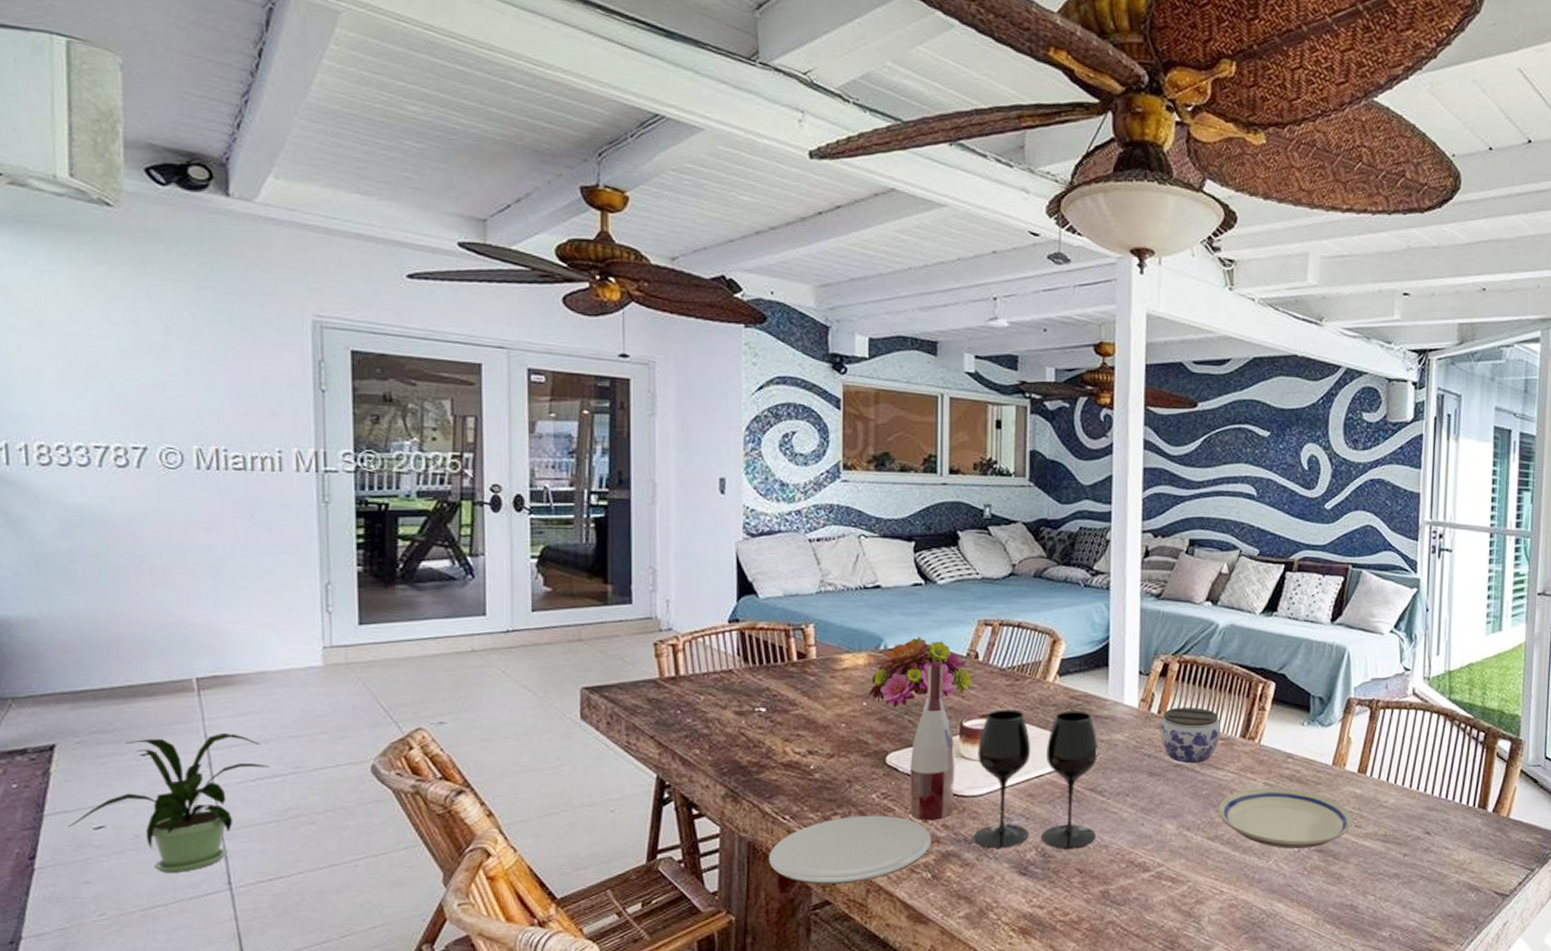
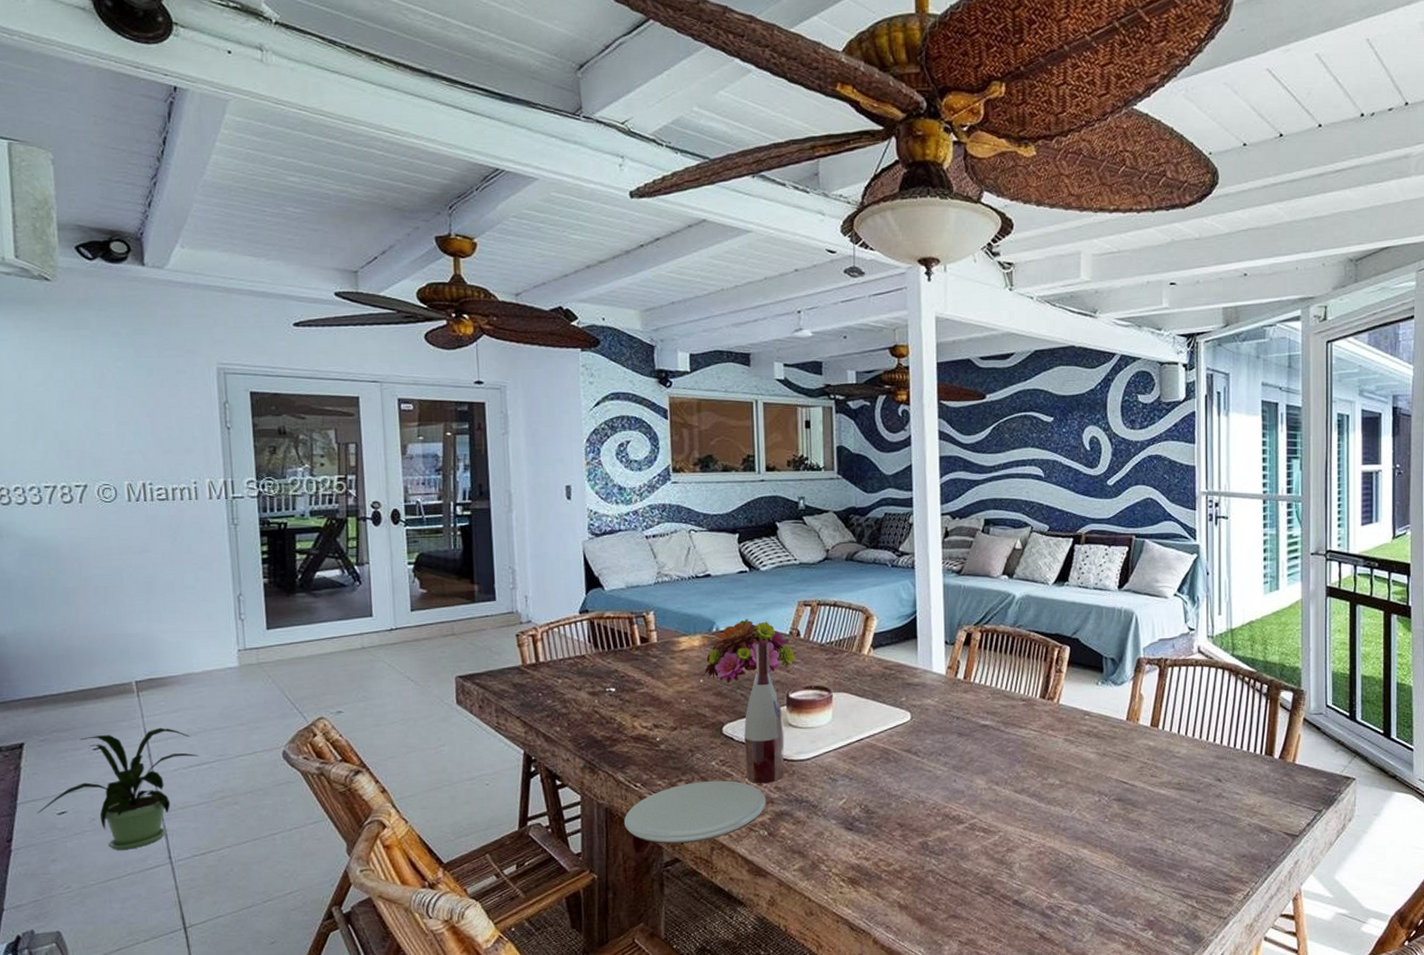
wine glass: present [973,709,1098,848] -> none [803,679,913,806]
jar: present [1160,707,1221,764] -> none [966,672,1023,724]
plate: present [1218,788,1352,848] -> none [1023,743,1148,799]

